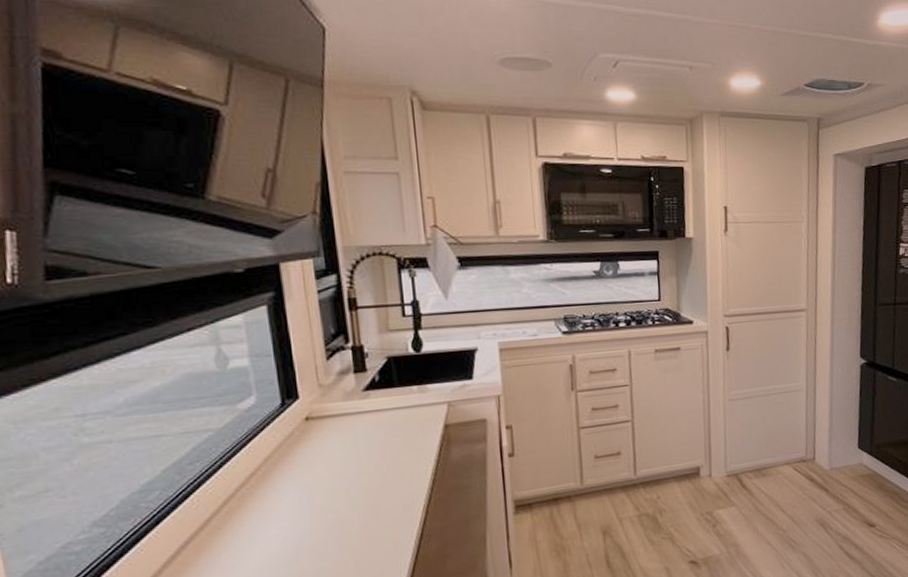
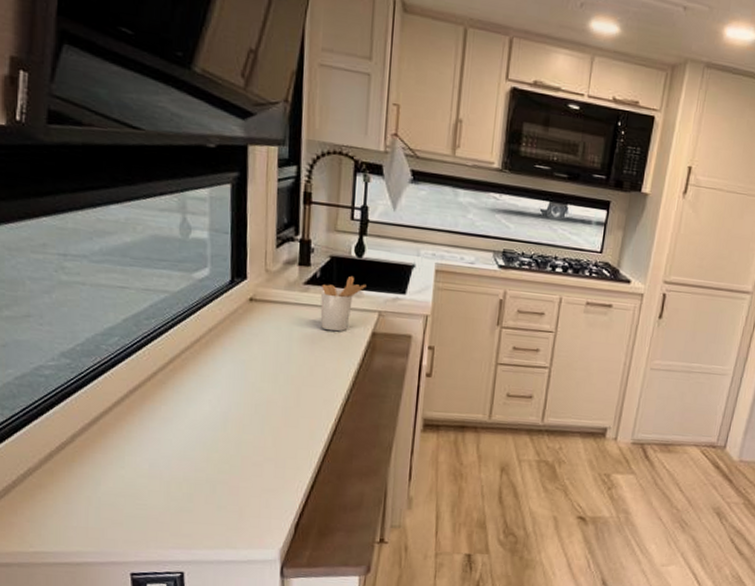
utensil holder: none [382,372,430,433] -> present [320,275,367,332]

